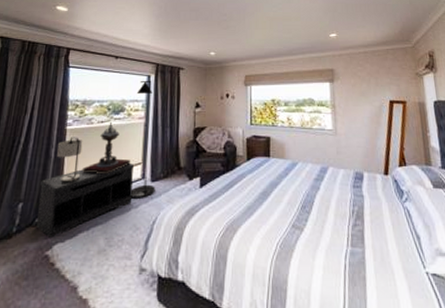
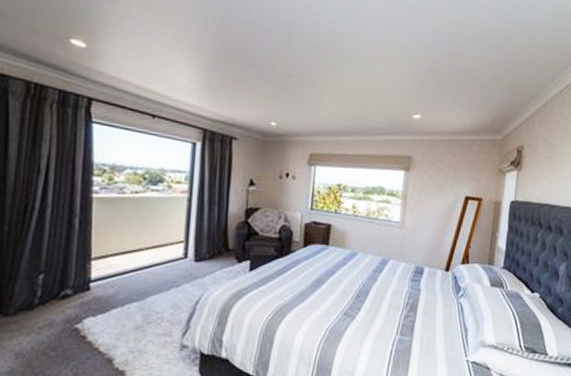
bench: present [36,162,135,239] -> none [62,240,176,313]
lamp: present [56,137,83,183] -> none [81,206,114,257]
decorative urn: present [83,121,131,175] -> none [114,192,172,251]
floor lamp: present [131,80,156,198] -> none [172,148,200,278]

